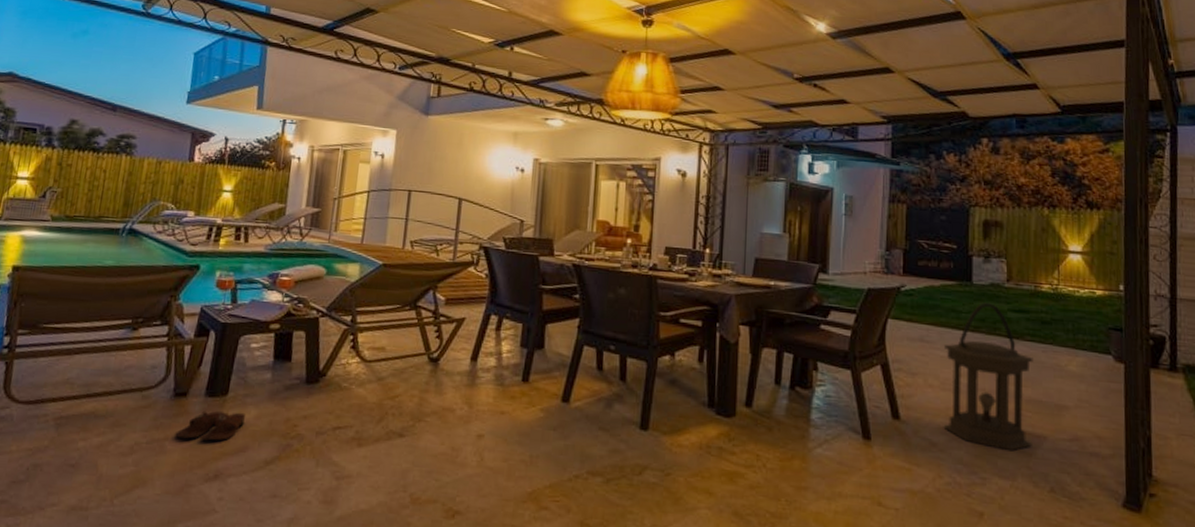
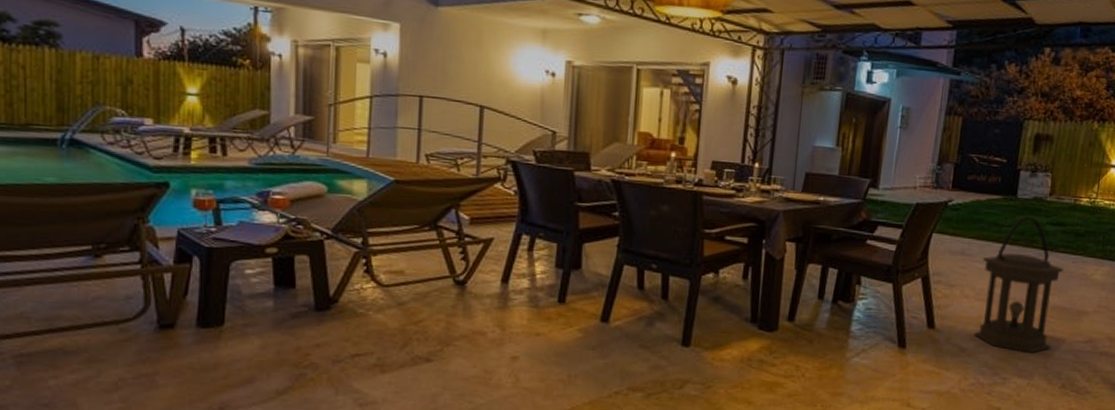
flip-flop: present [175,410,246,441] -> none [166,341,249,374]

